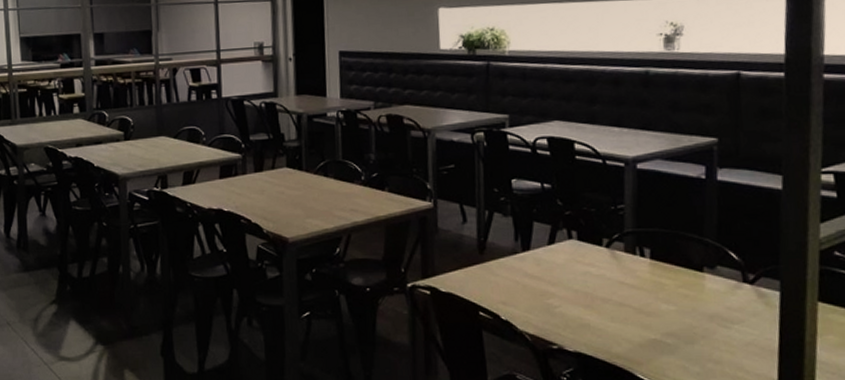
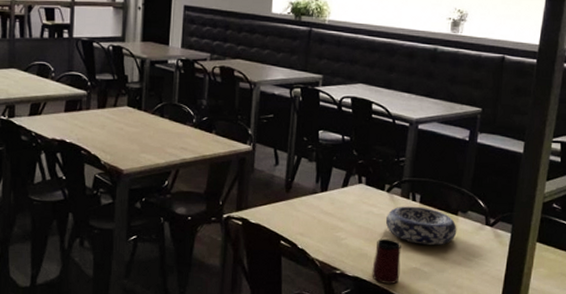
mug: none [598,304,636,360] -> present [372,238,401,284]
decorative bowl: none [608,263,705,311] -> present [385,206,457,246]

